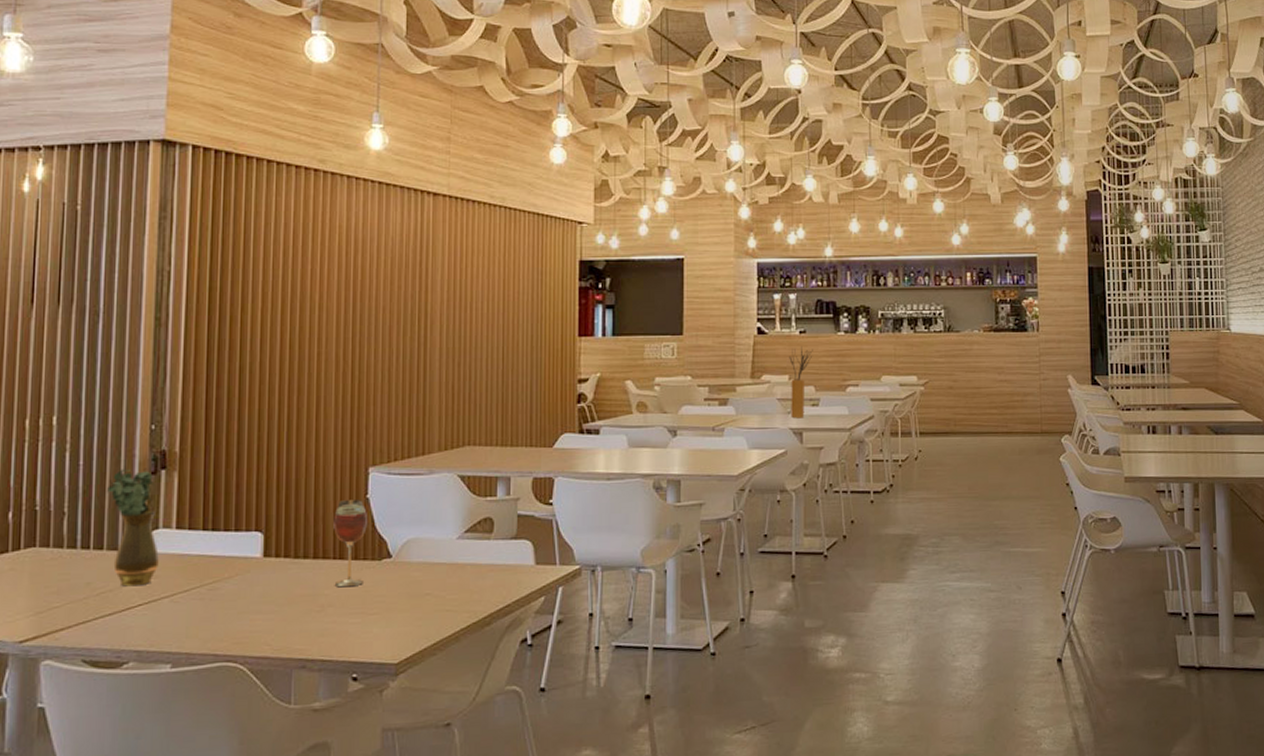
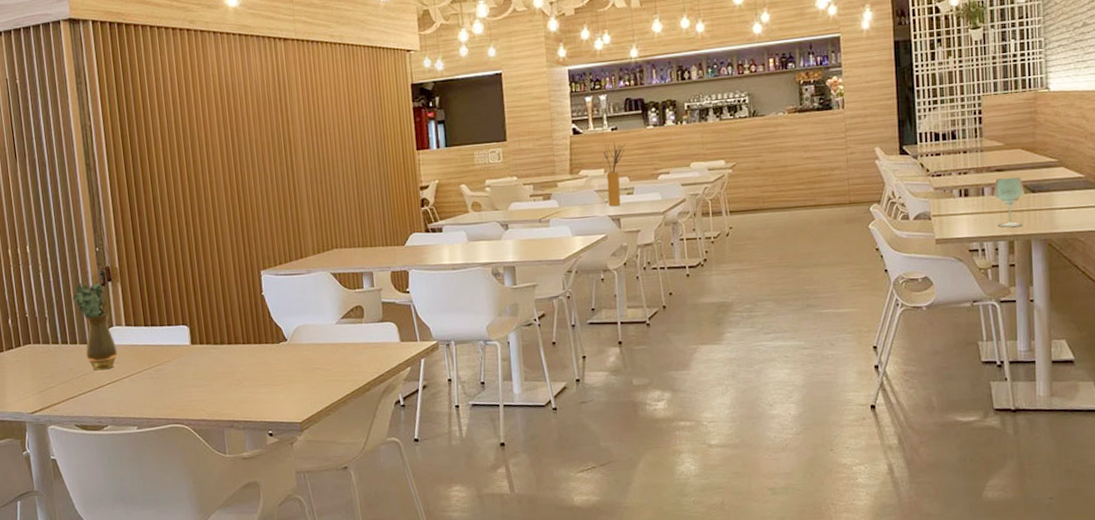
wineglass: present [333,500,367,588] -> none [239,297,268,366]
wine glass: none [1179,416,1208,469] -> present [993,177,1025,228]

